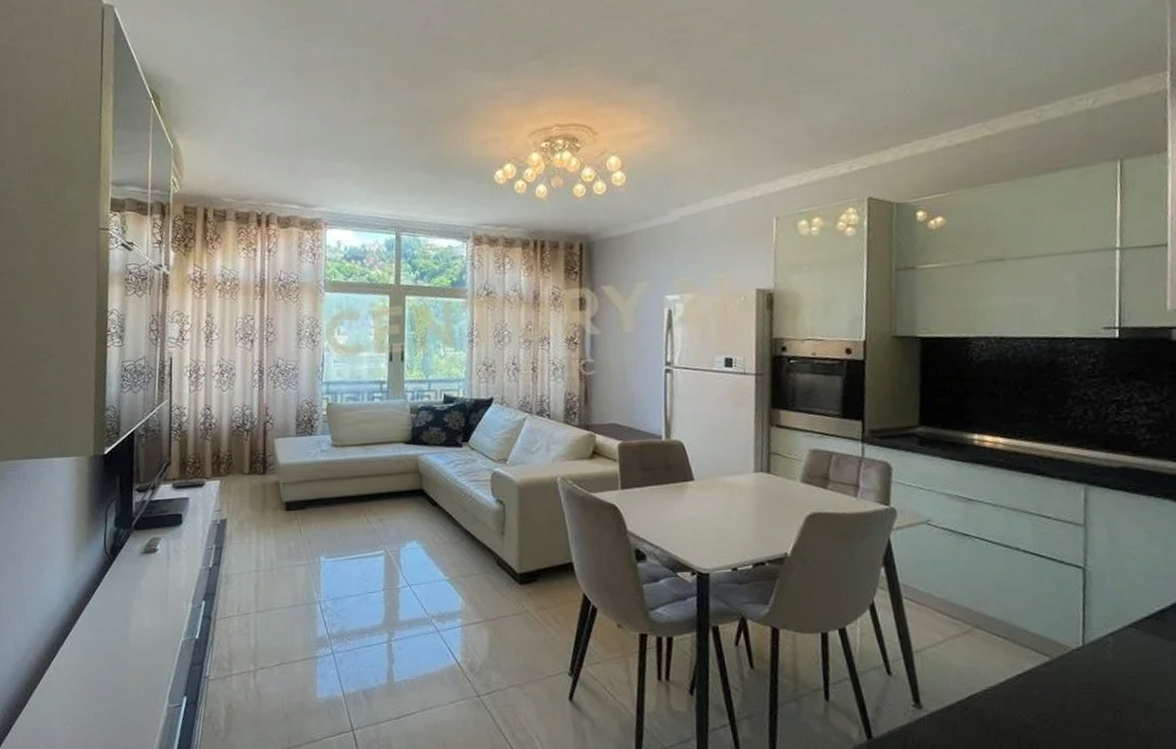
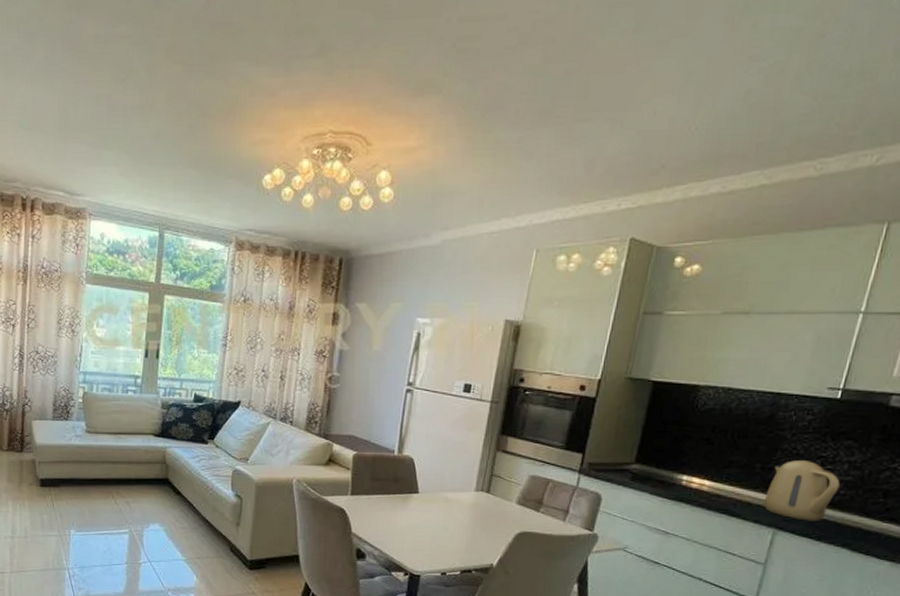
kettle: none [1066,406,1143,473] -> present [763,460,840,522]

